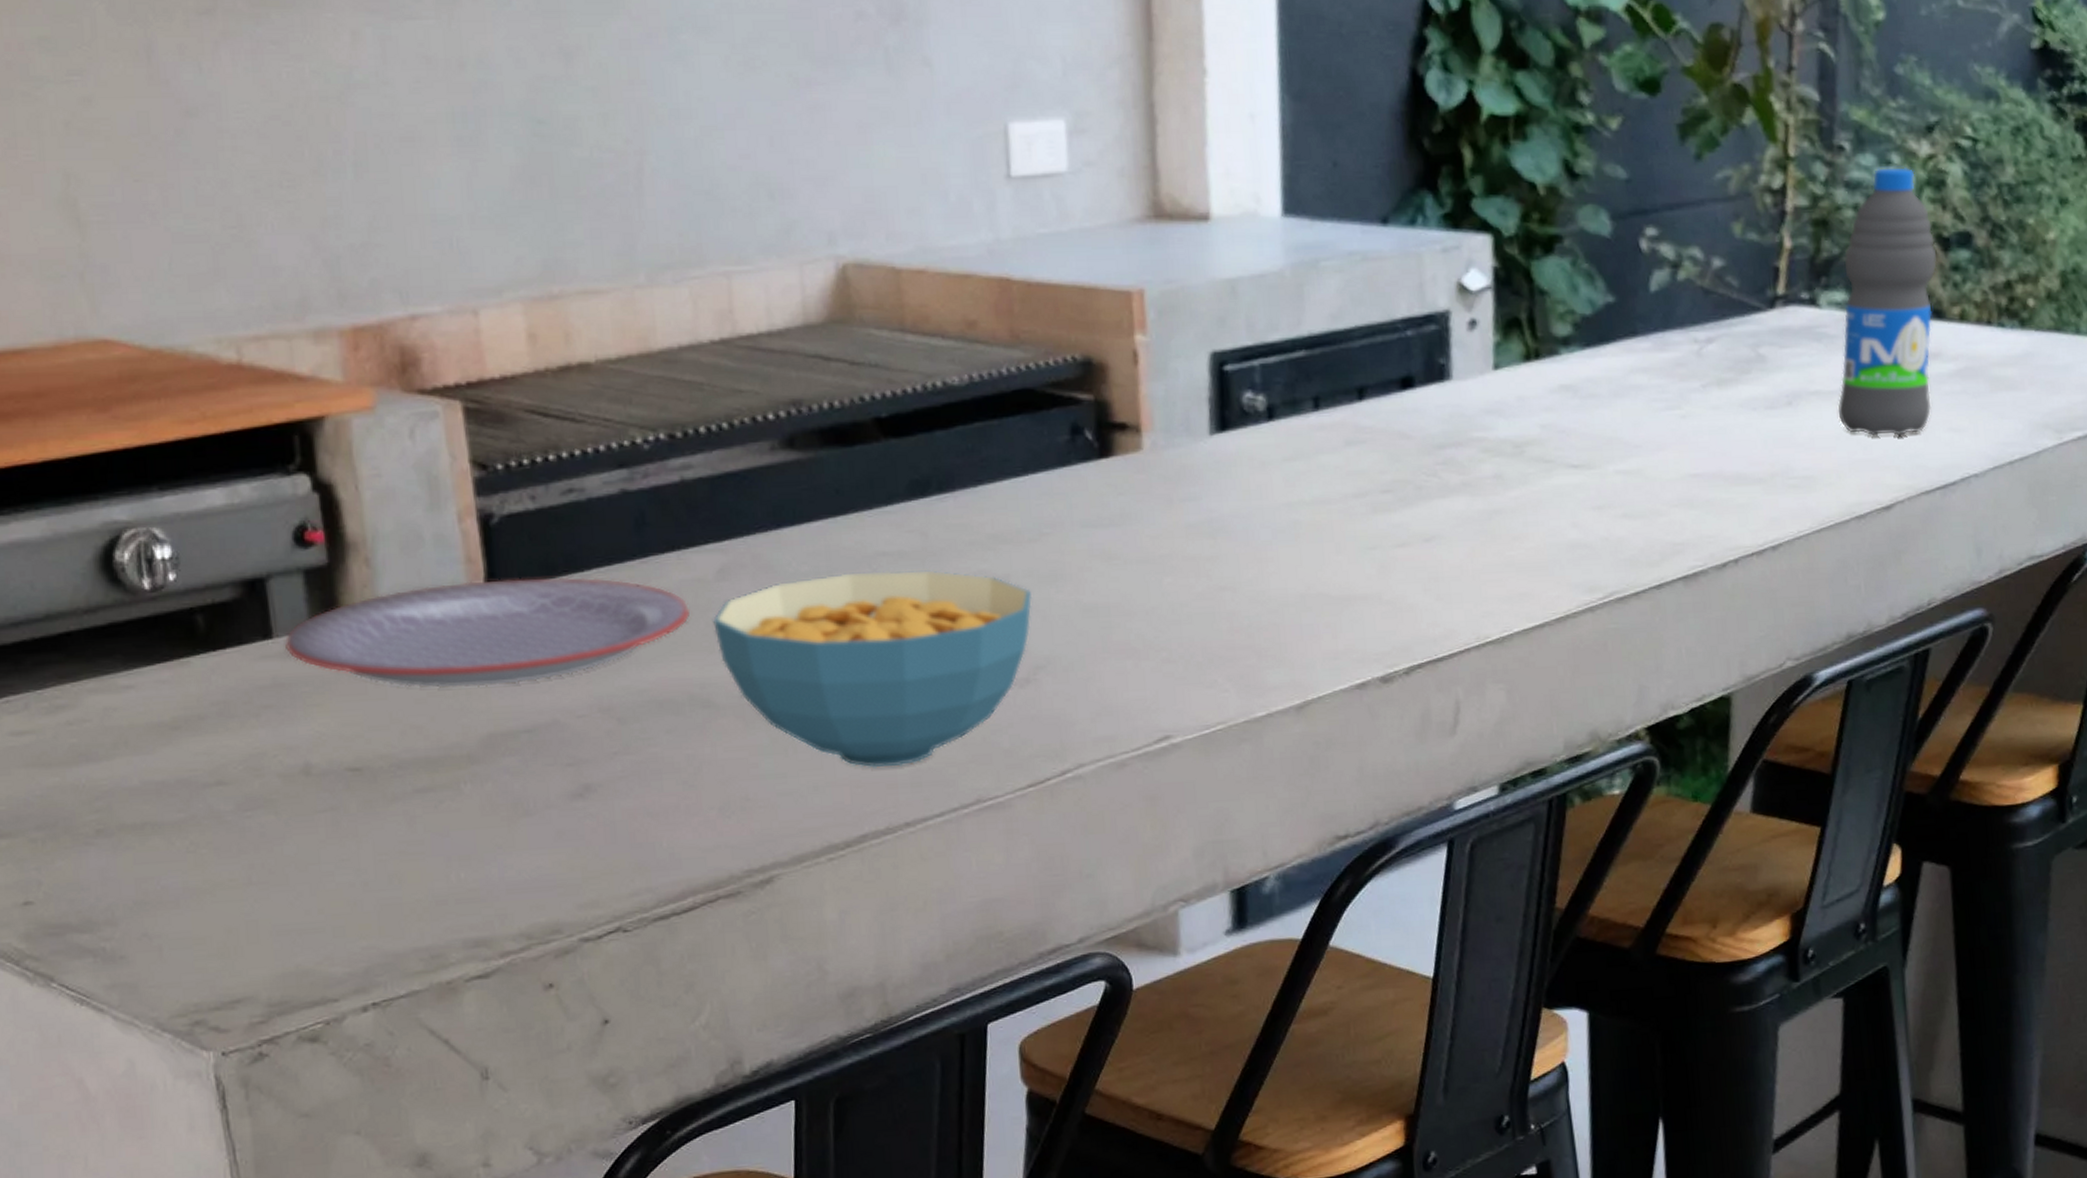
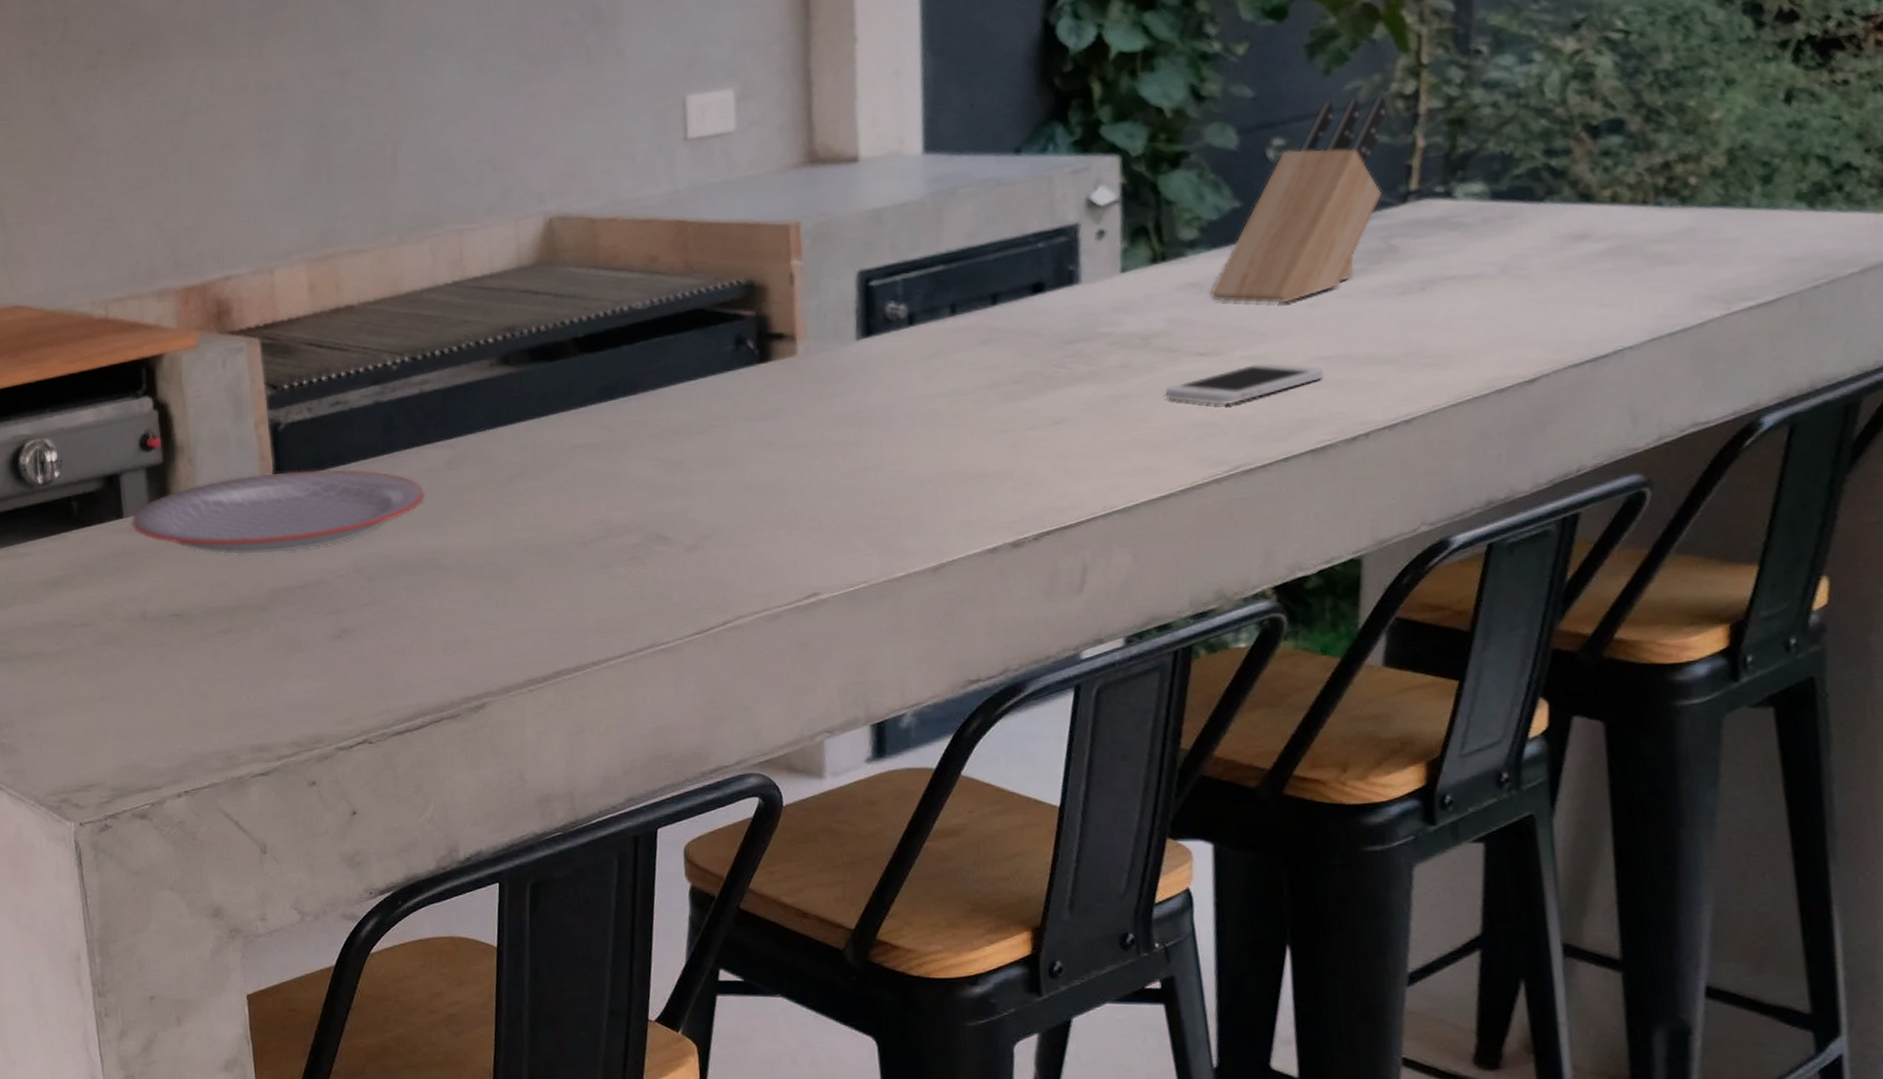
cereal bowl: present [712,570,1033,768] -> none [441,458,701,618]
smartphone: none [1539,478,1695,525] -> present [1165,363,1324,405]
knife block: none [1583,190,1756,413] -> present [1209,97,1388,304]
water bottle: present [1838,167,1937,437] -> none [1476,64,1585,316]

